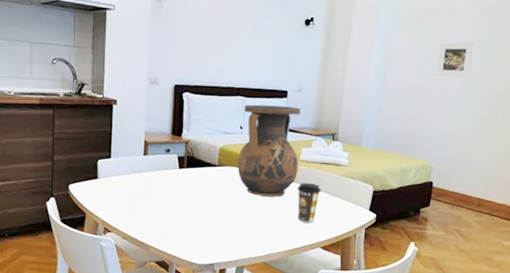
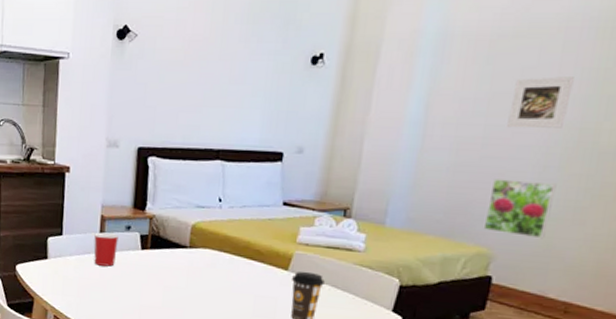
mug: none [138,155,160,184] -> present [93,232,118,267]
vase: present [237,104,301,197] -> none [213,170,301,289]
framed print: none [425,112,469,154] -> present [483,179,557,239]

